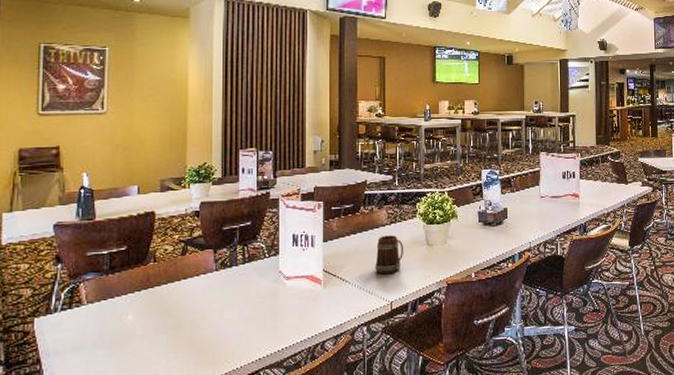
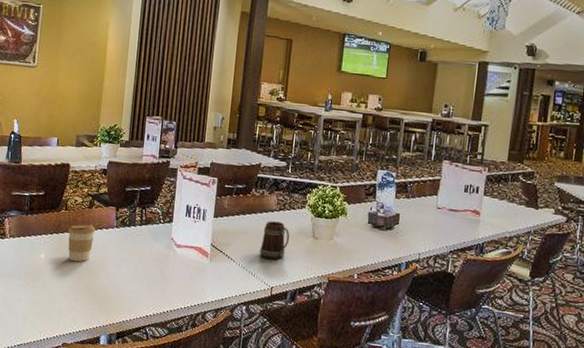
coffee cup: none [159,273,191,317] -> present [68,224,96,262]

